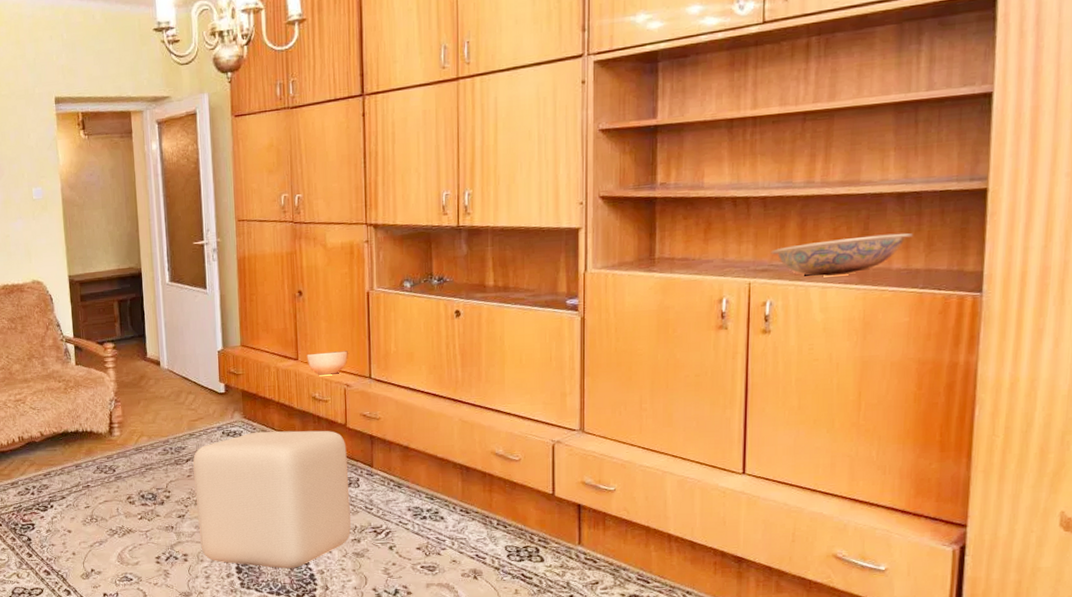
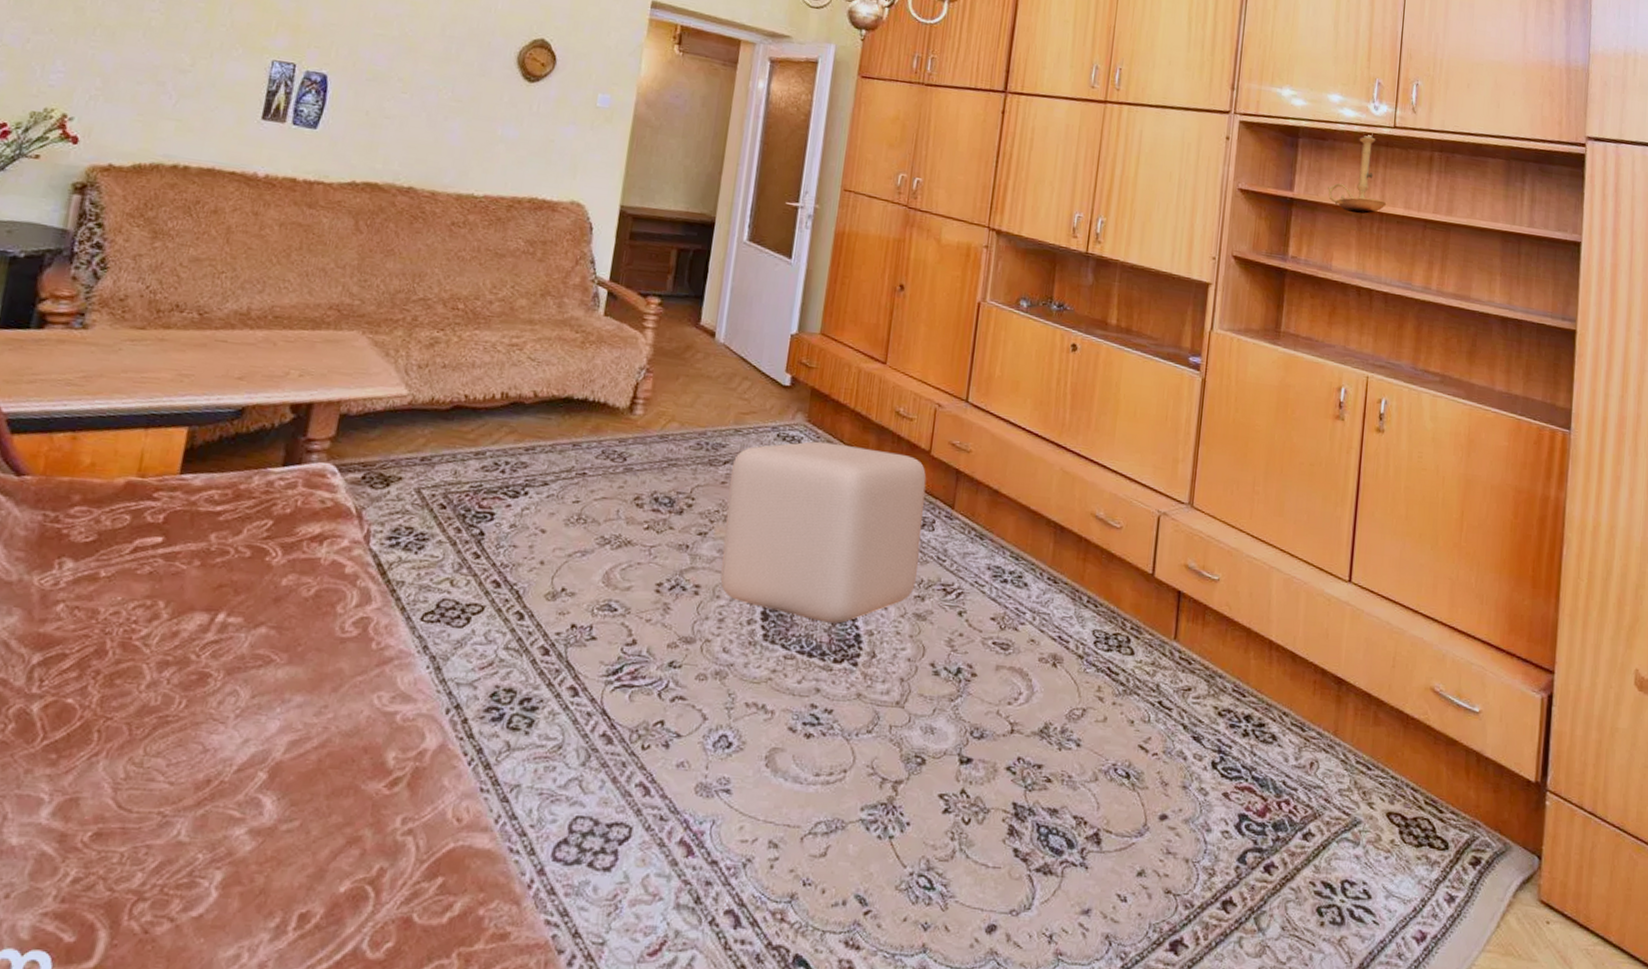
bowl: present [306,351,348,375] -> none [896,359,946,390]
candle holder: none [694,35,759,125] -> present [1328,133,1386,214]
ceramic bowl: present [771,233,914,277] -> none [1388,347,1515,387]

